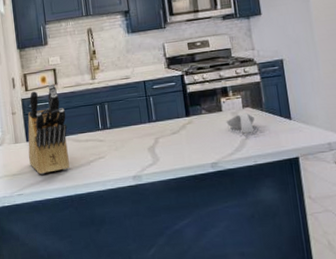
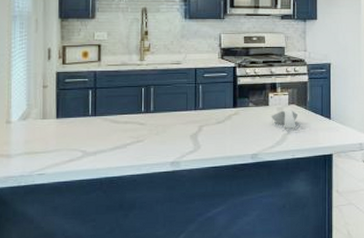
knife block: present [28,84,70,175] -> none [56,60,106,154]

